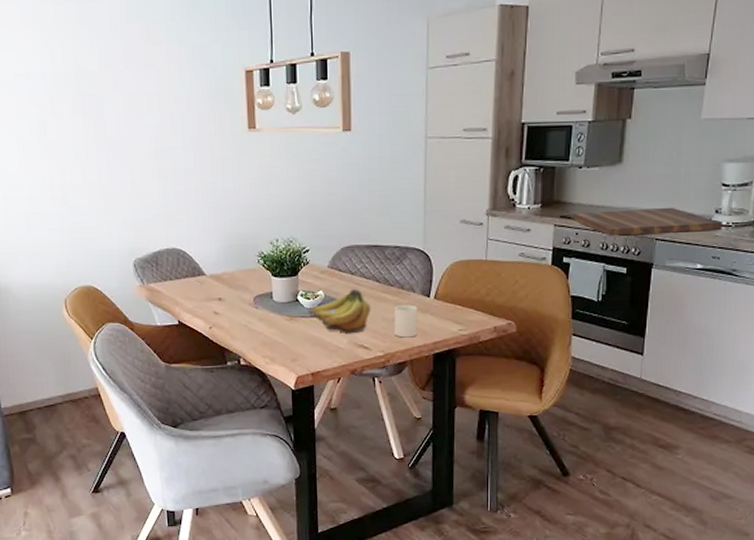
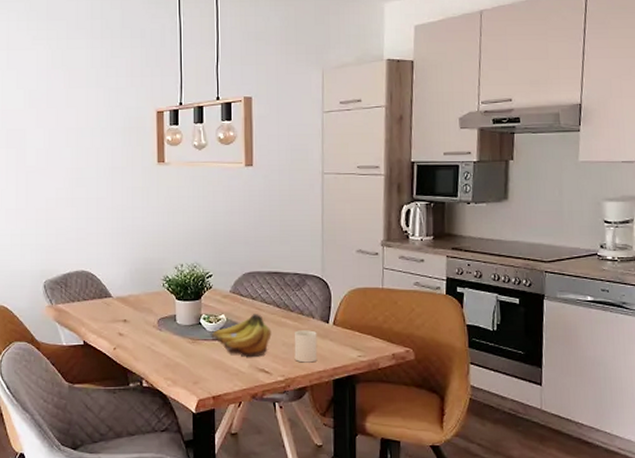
cutting board: present [573,207,722,236] -> none [464,241,608,268]

